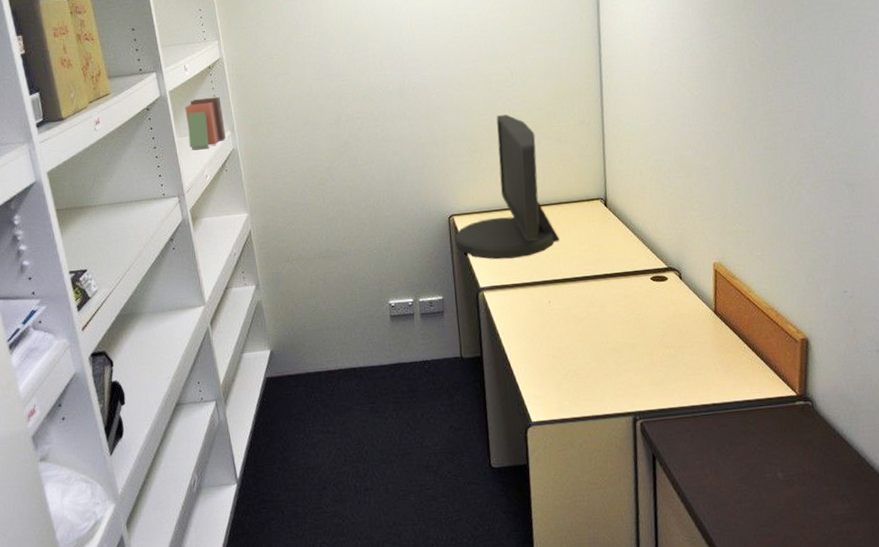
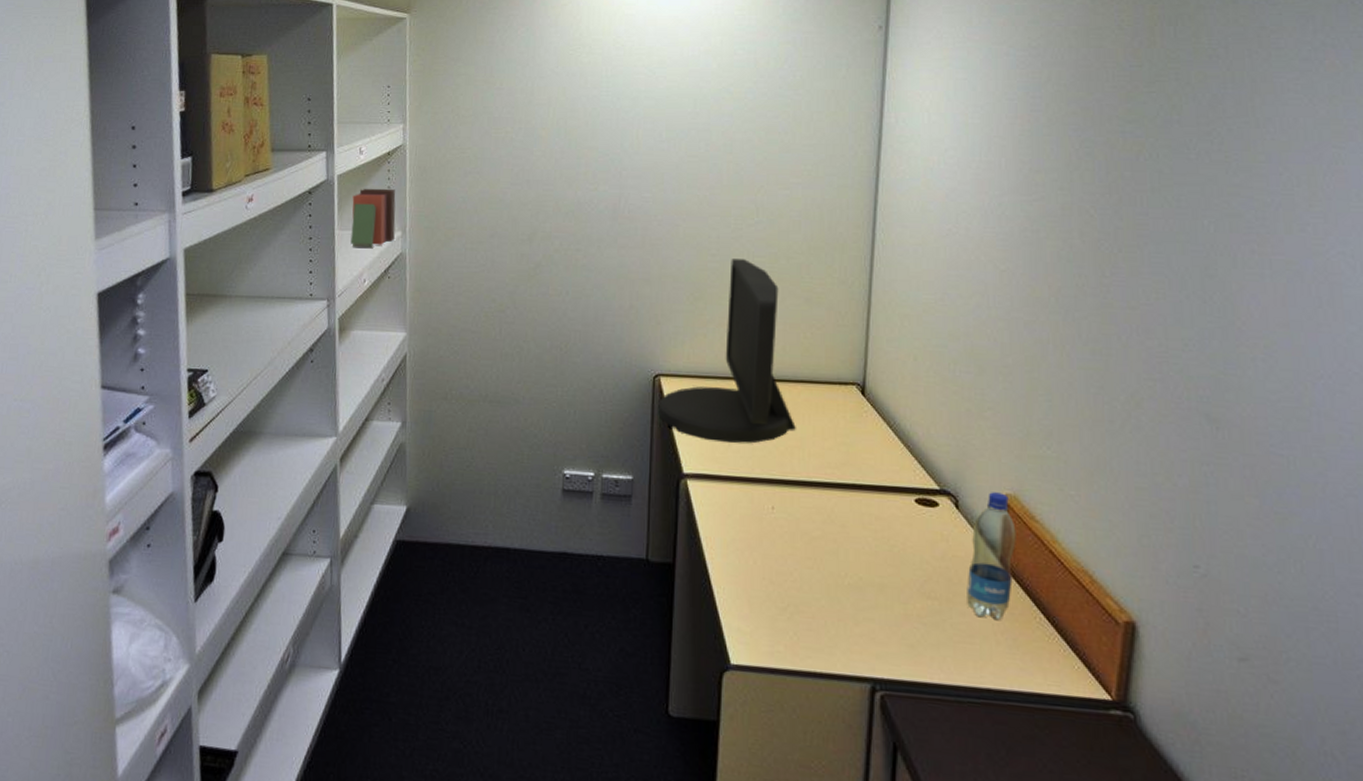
bottle: none [692,262,724,355] -> present [967,492,1017,621]

